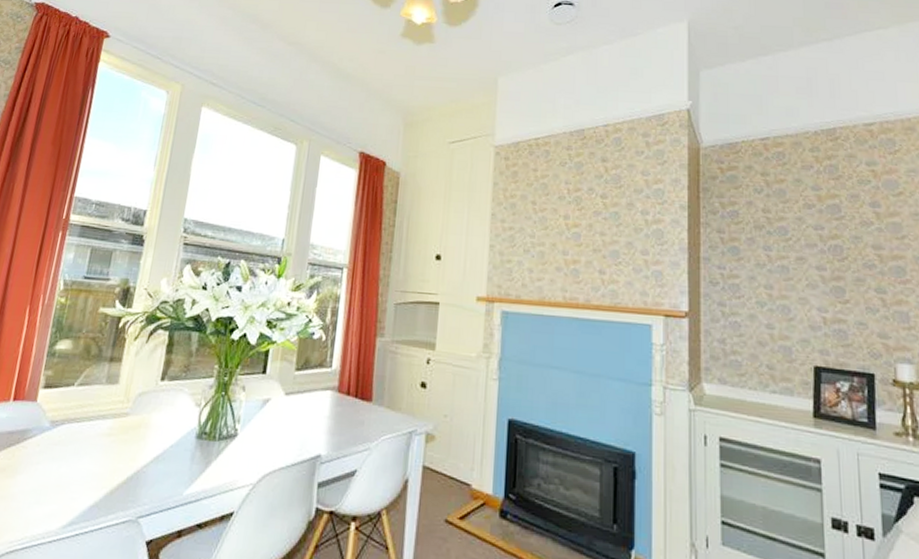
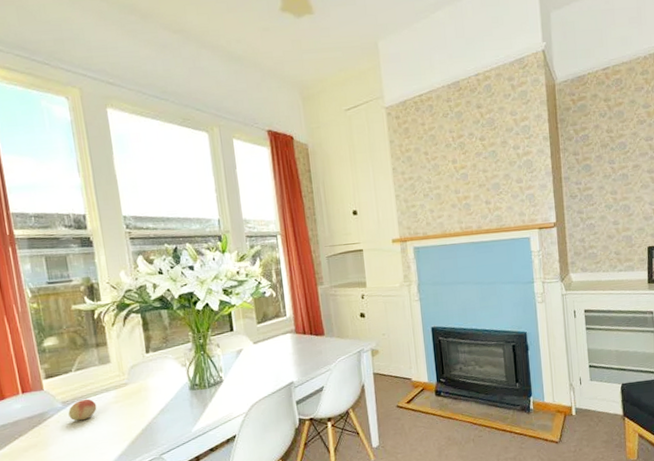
fruit: none [52,422,87,450] -> present [68,398,97,421]

